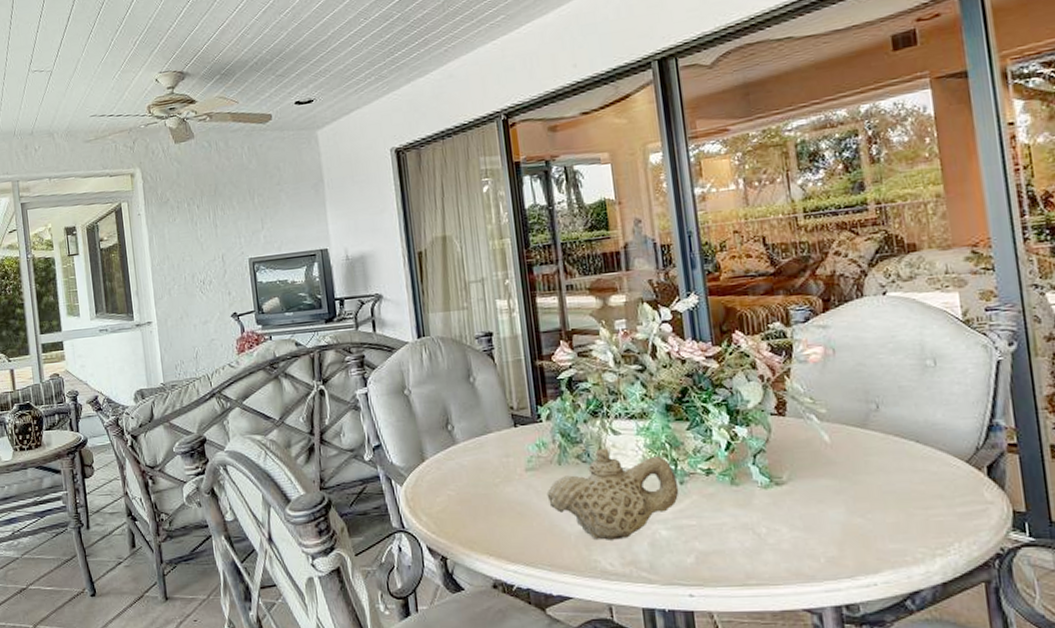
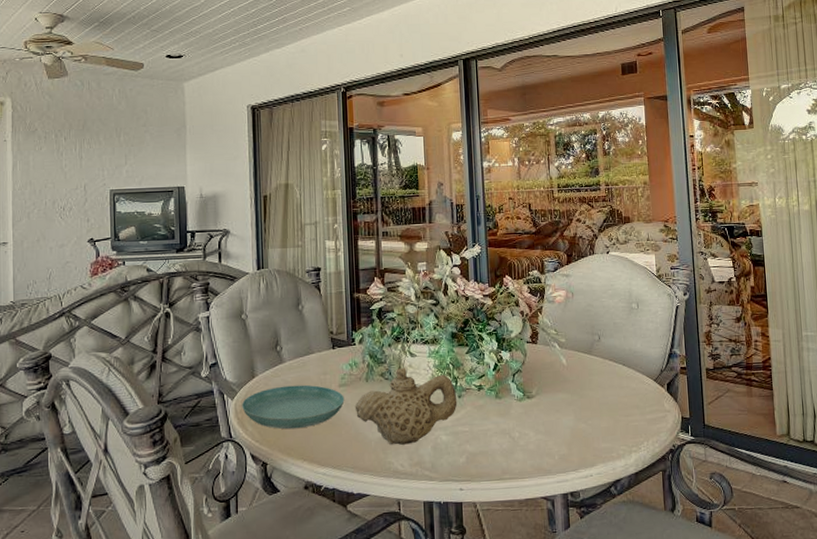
saucer: none [412,469,534,520] -> present [242,385,345,430]

